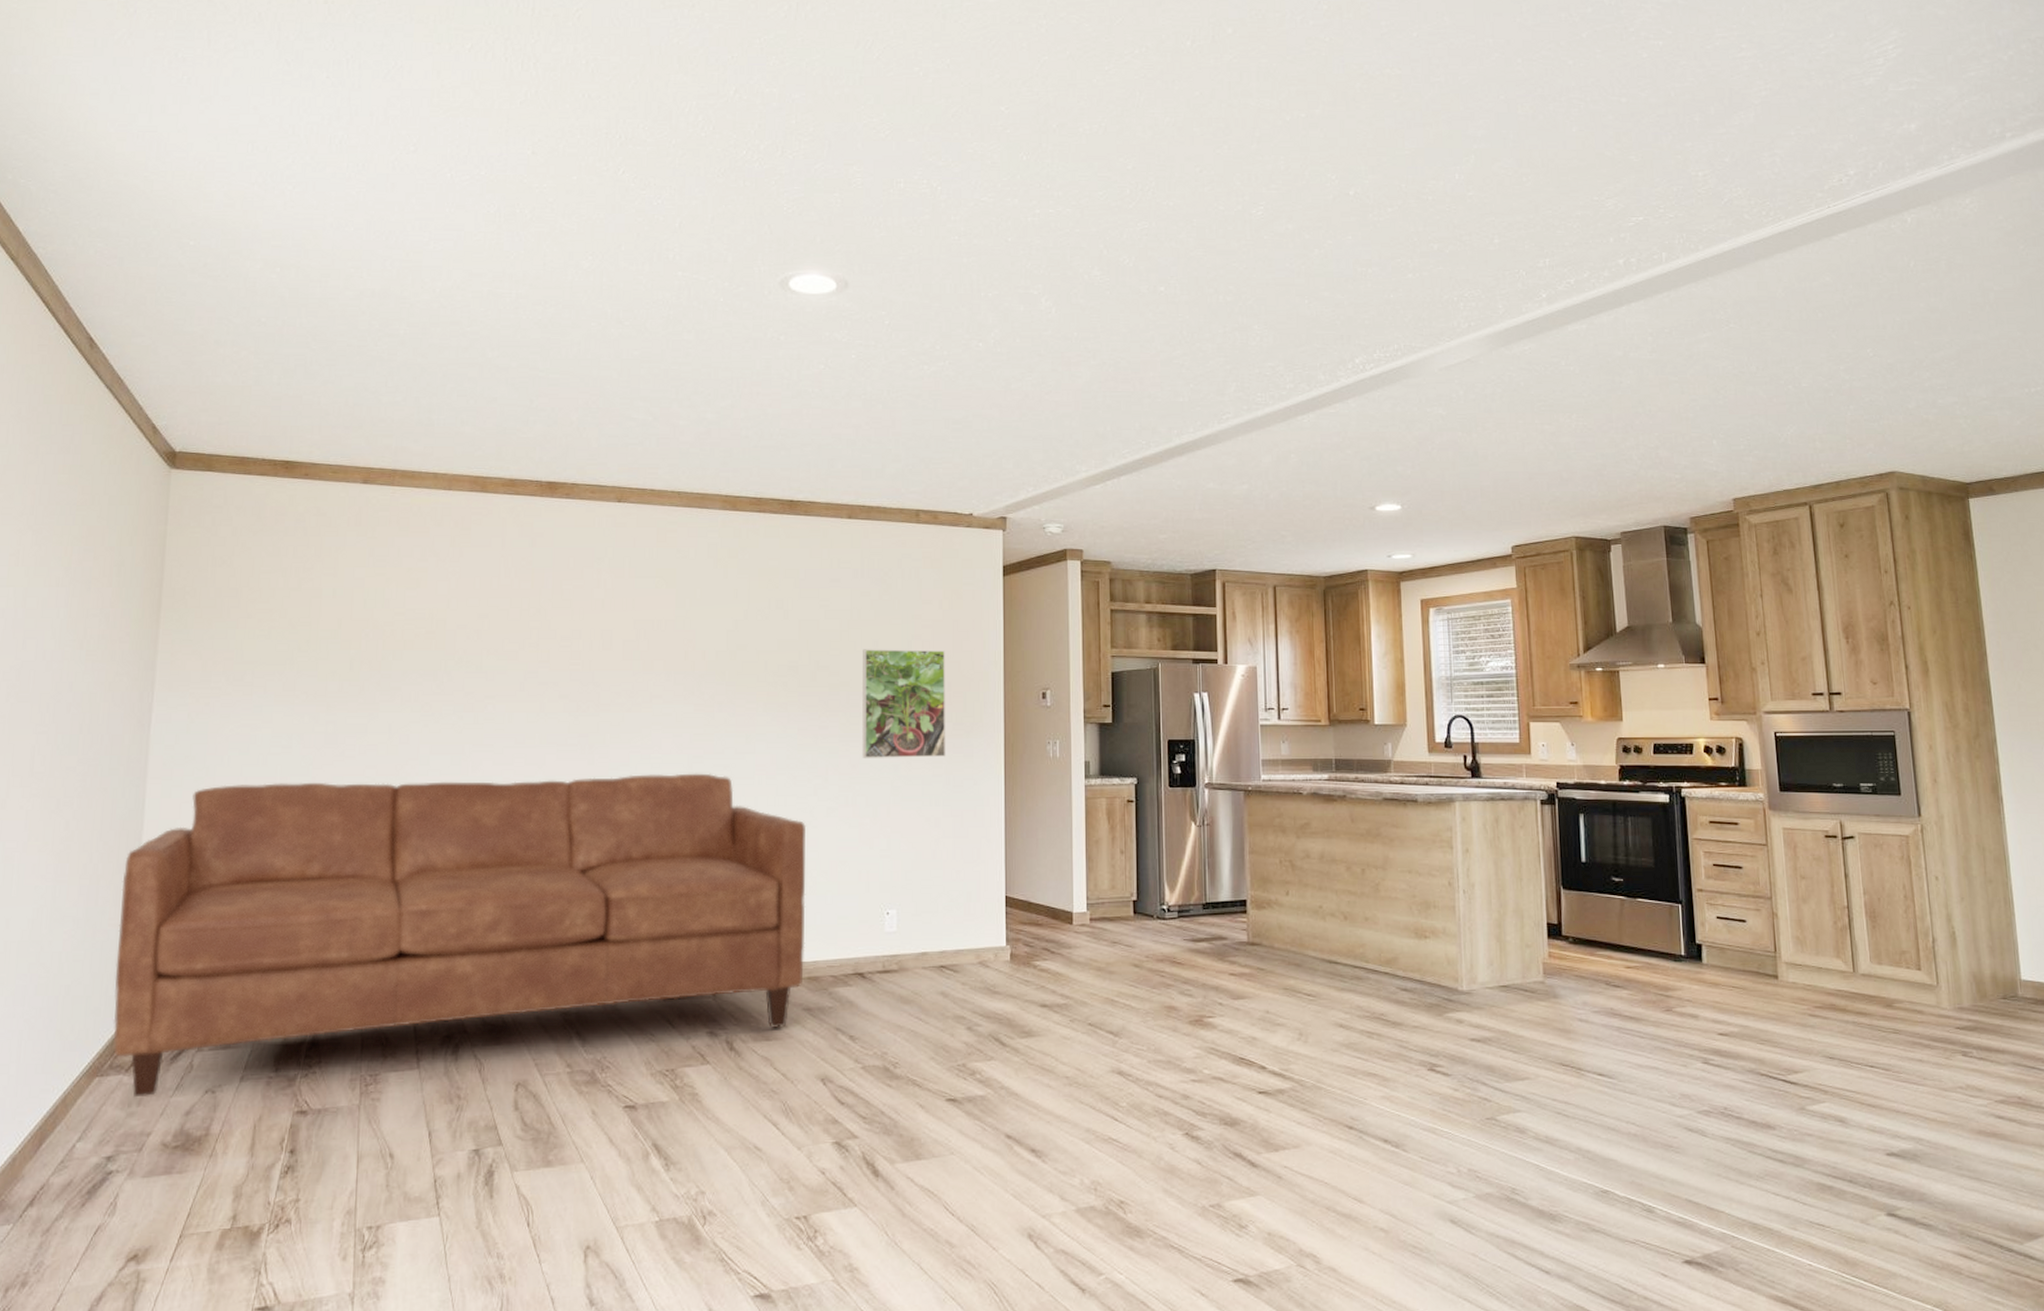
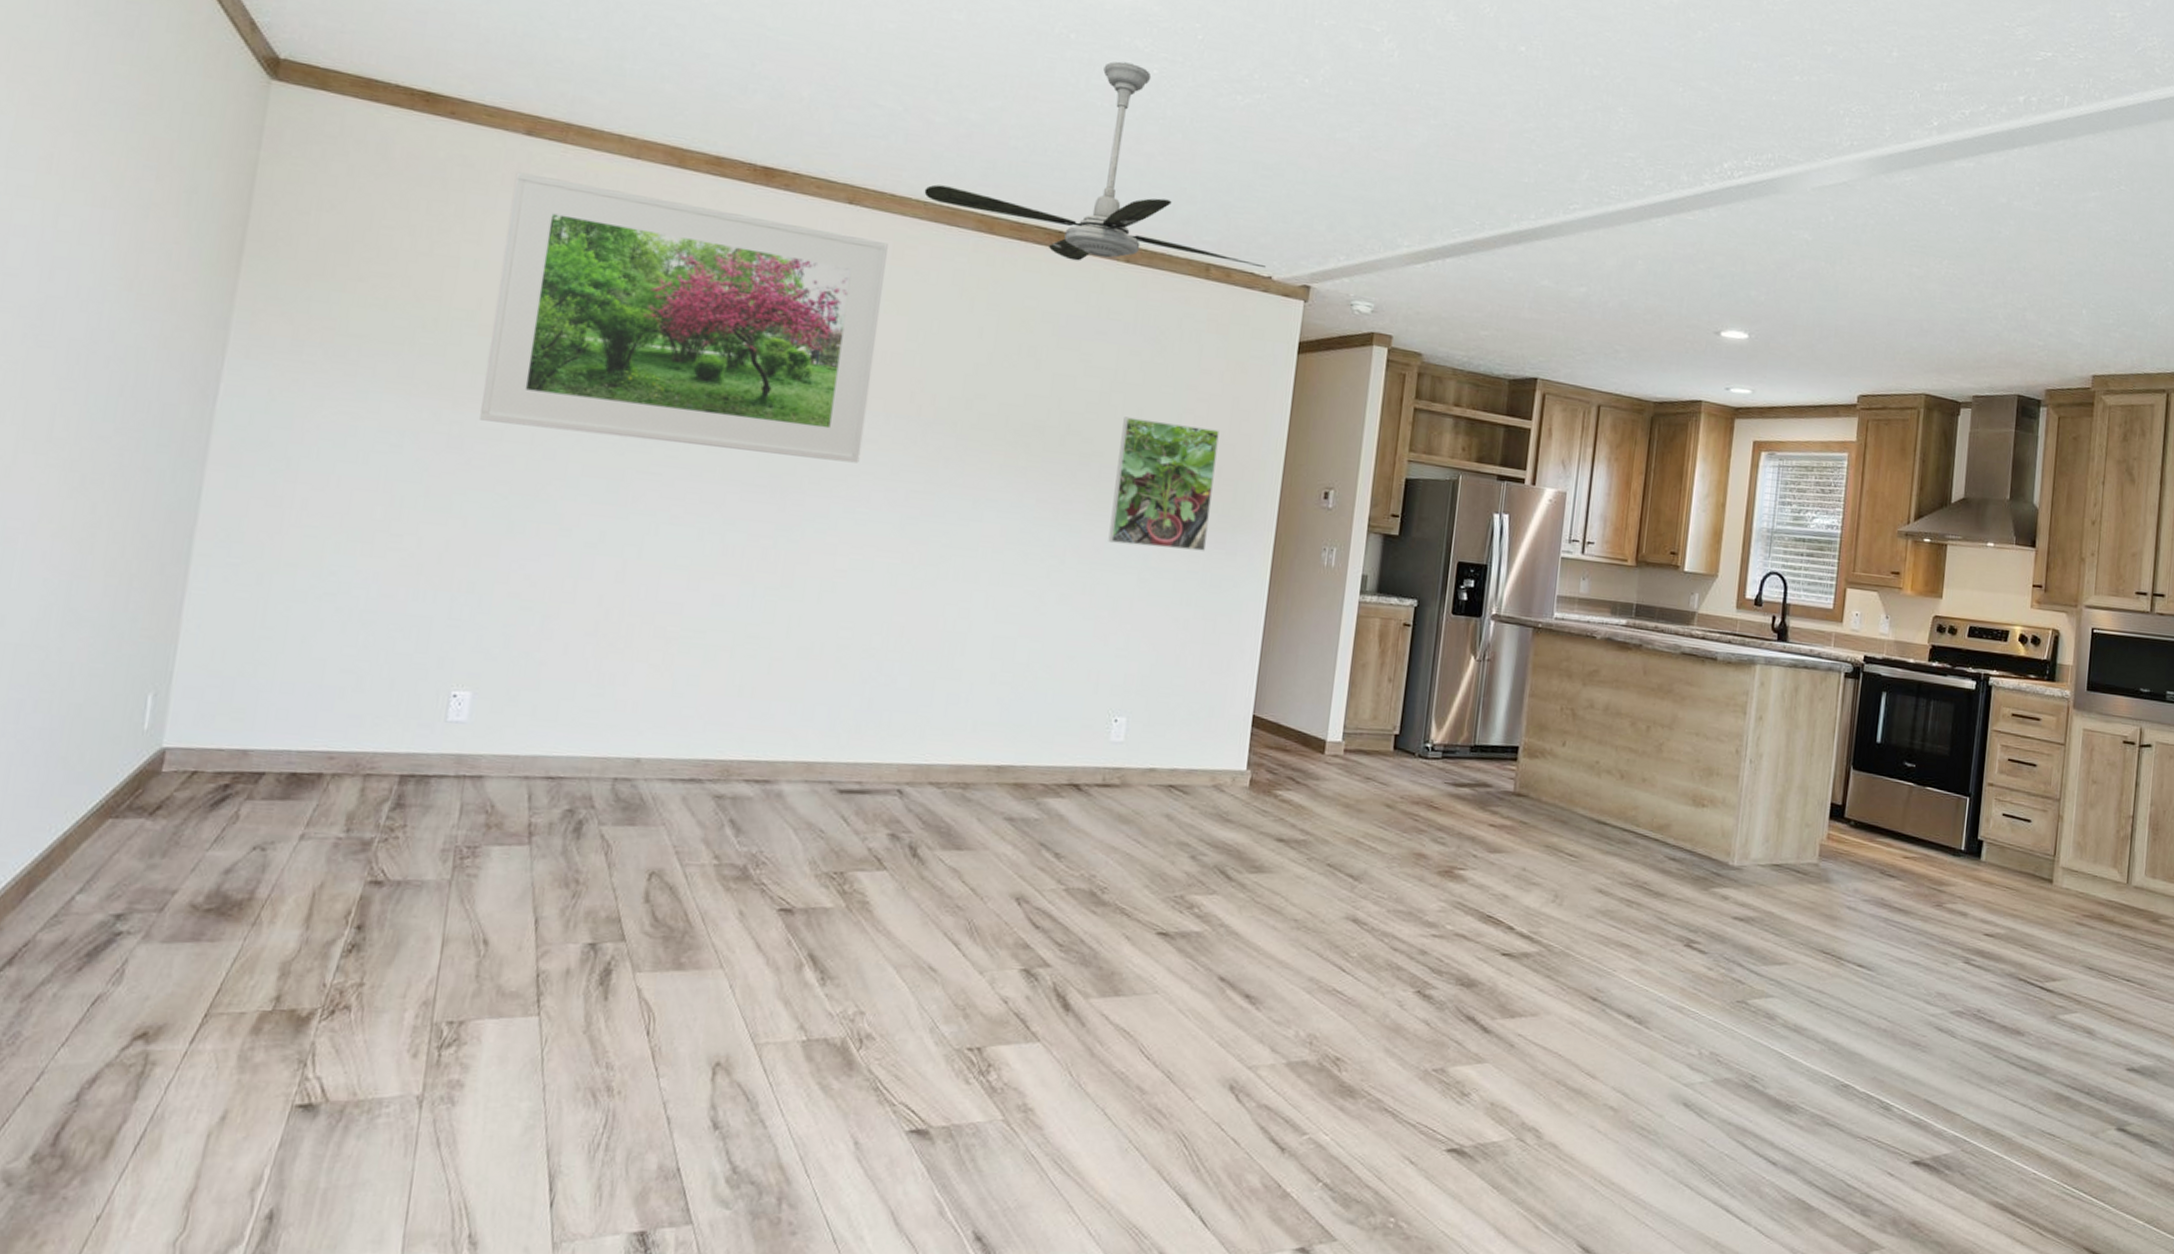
sofa: present [113,773,807,1098] -> none [135,482,1034,848]
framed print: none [348,514,653,718] -> present [480,172,888,463]
ceiling fan: none [677,353,966,523] -> present [924,61,1266,269]

